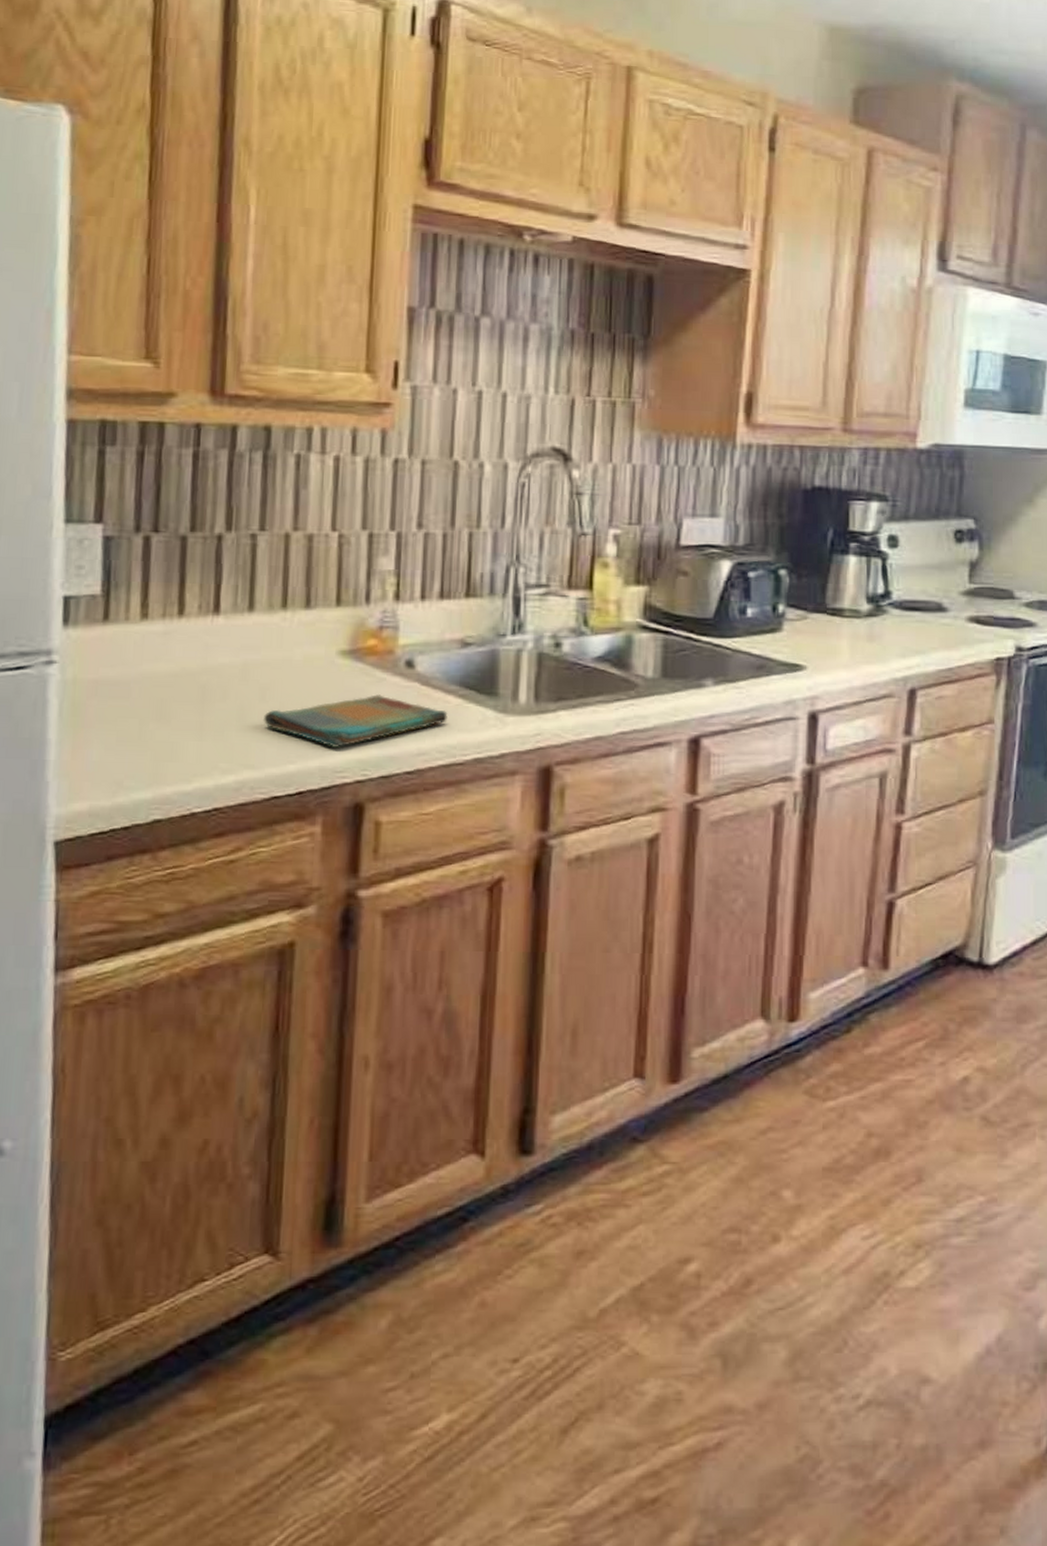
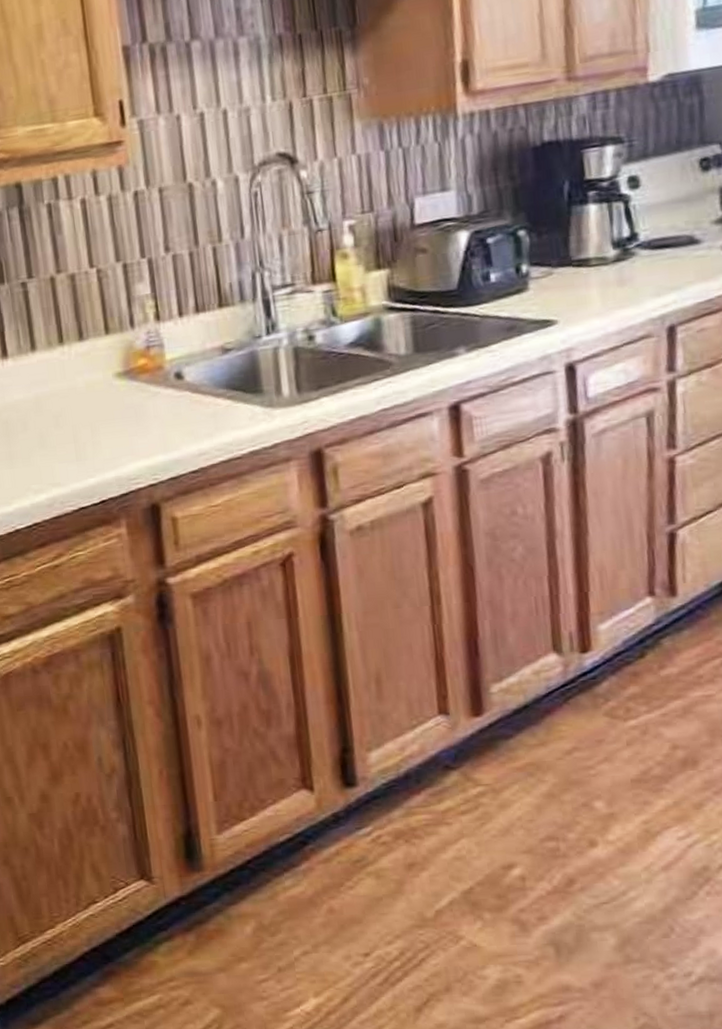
dish towel: present [262,694,448,749] -> none [60,407,221,459]

